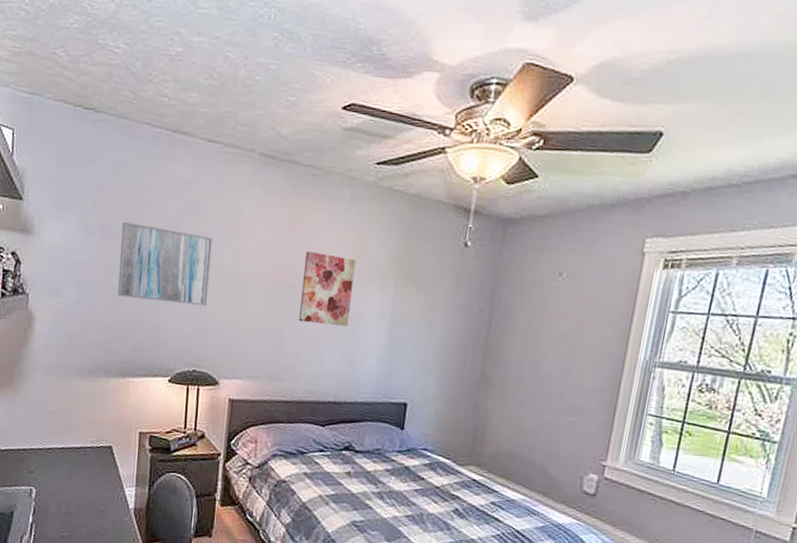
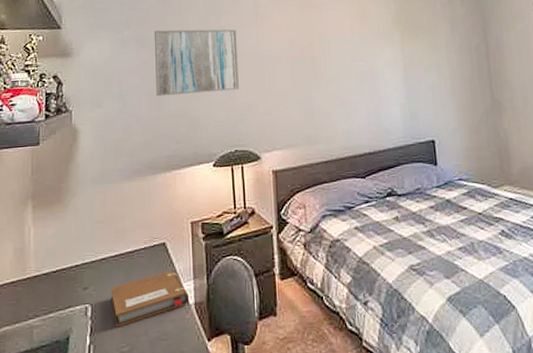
notebook: none [54,473,130,514] -> present [110,270,190,328]
wall art: present [298,250,356,327] -> none [319,24,368,87]

